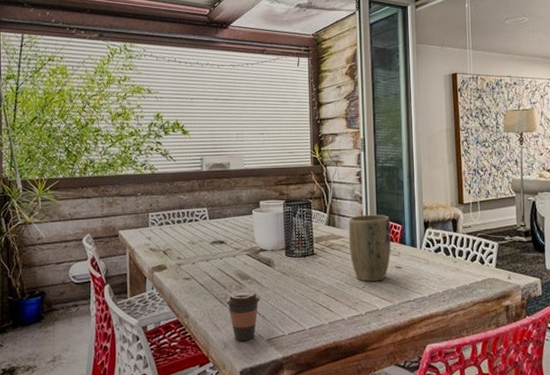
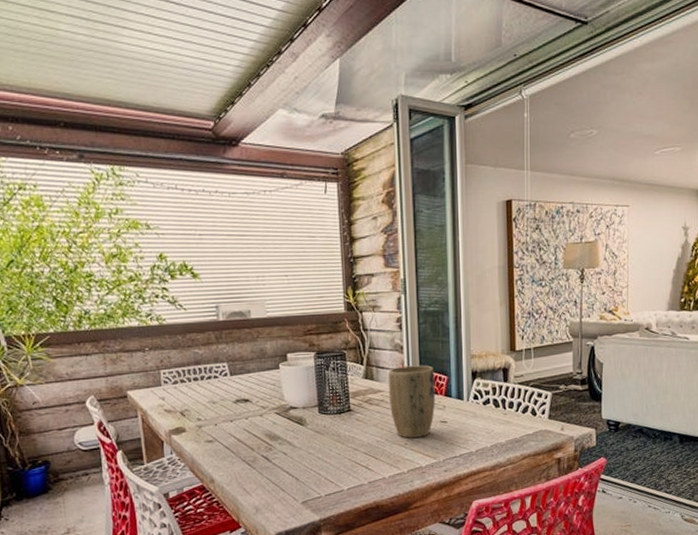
coffee cup: present [226,289,260,341] -> none [255,450,293,505]

